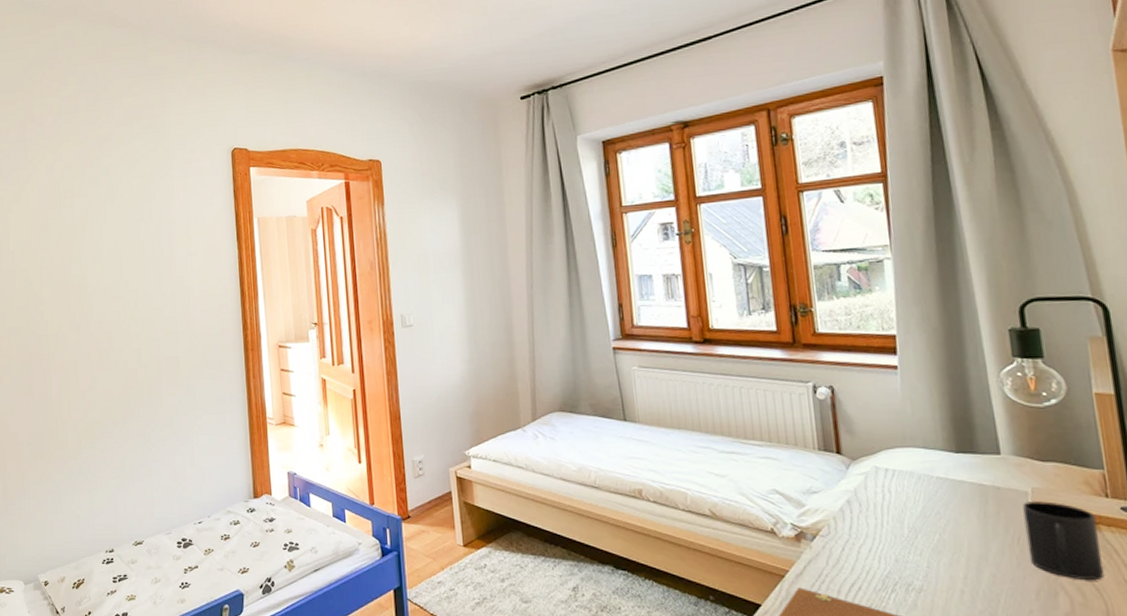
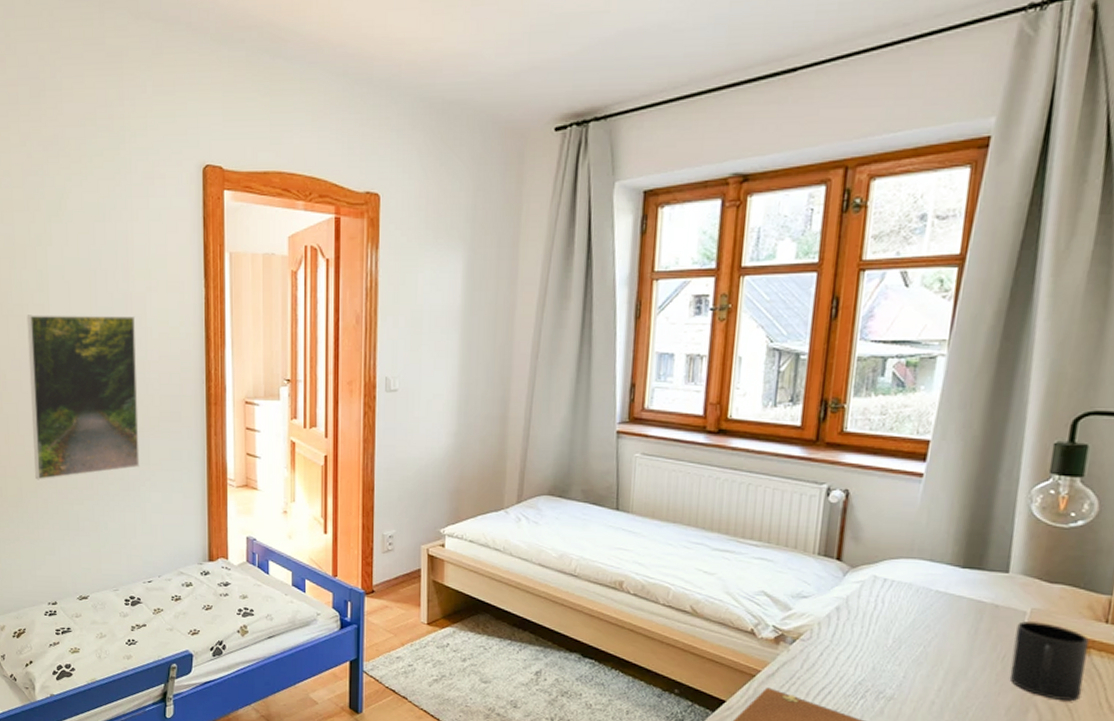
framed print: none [85,278,187,432] -> present [26,315,140,480]

